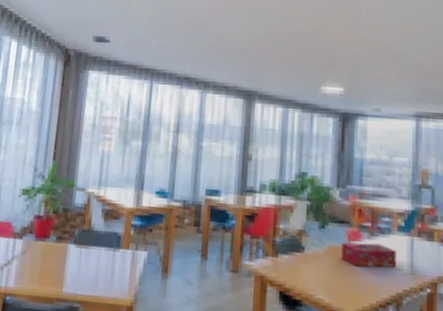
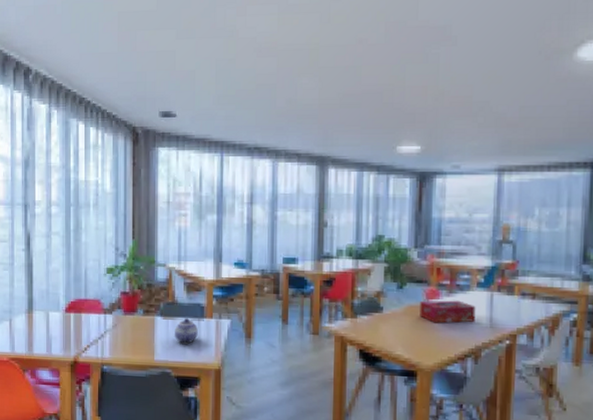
teapot: none [87,247,113,276] -> present [175,318,198,344]

